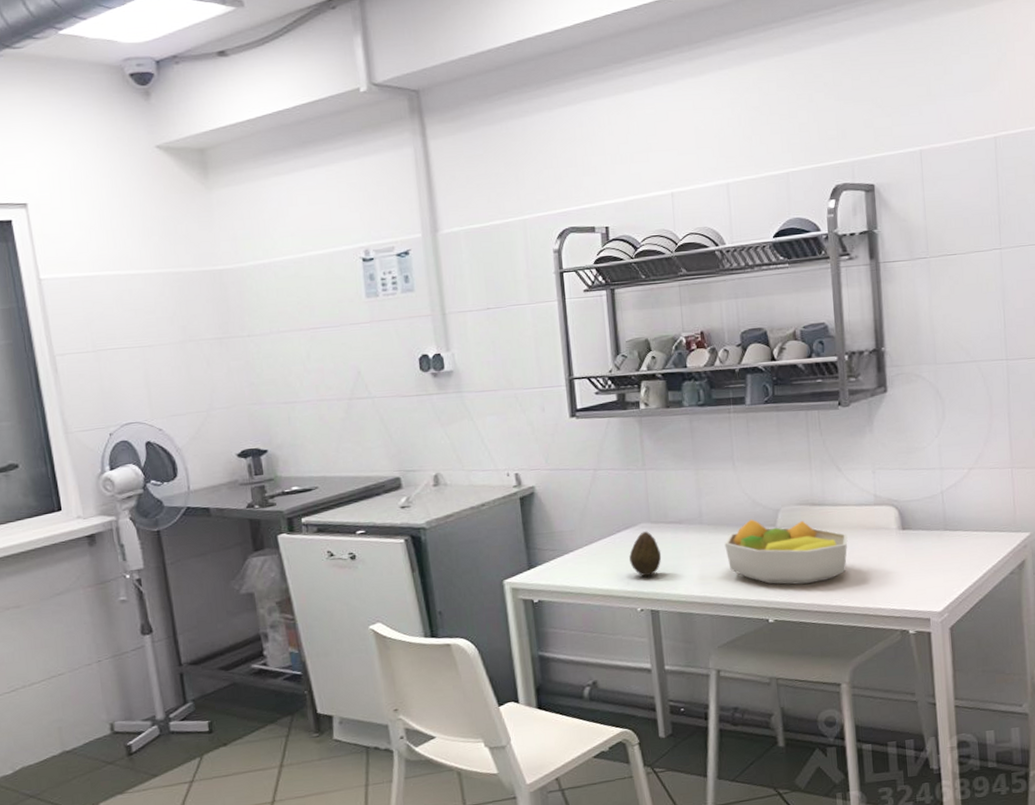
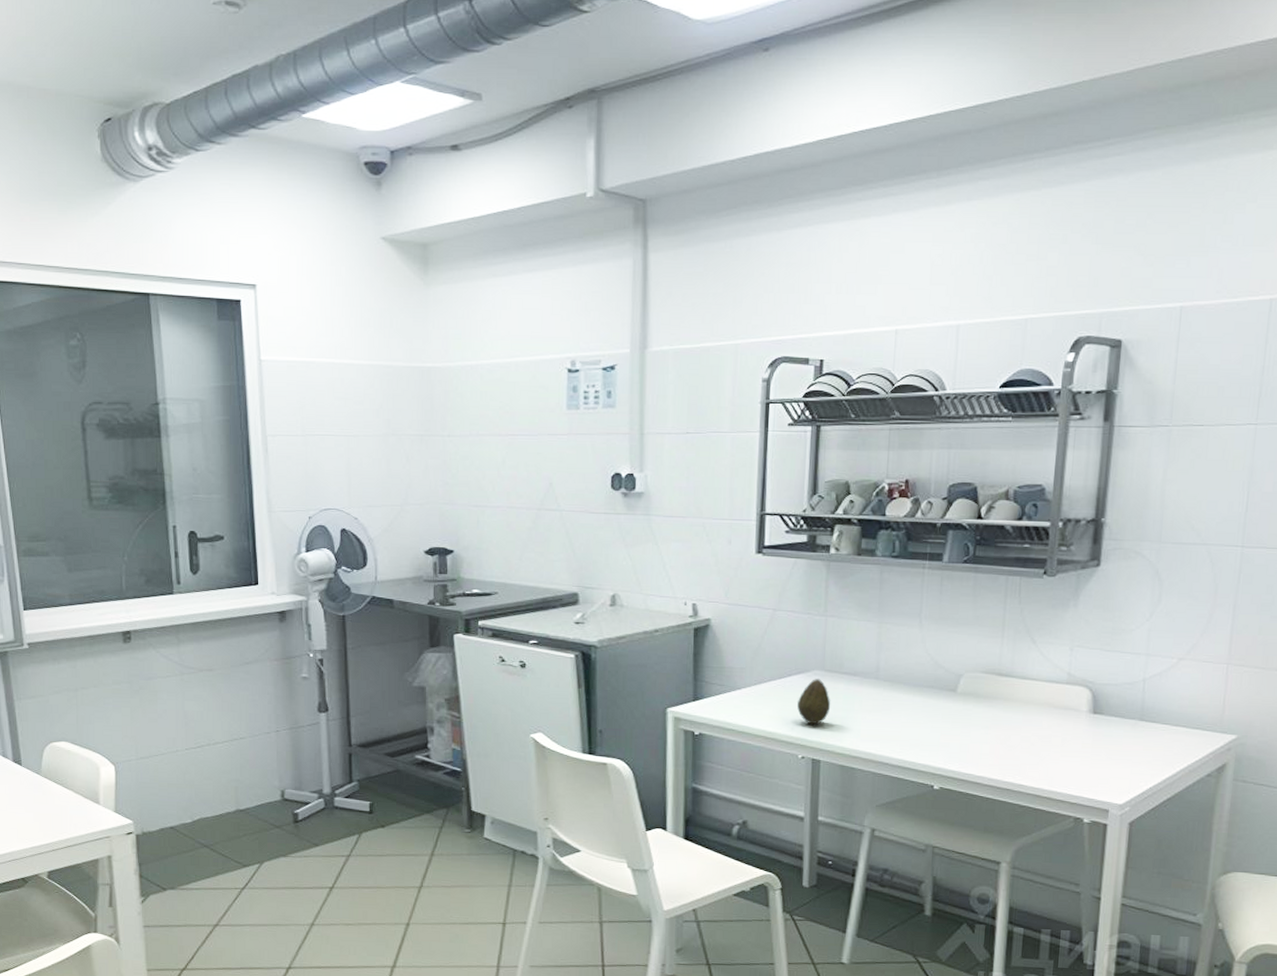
fruit bowl: present [724,519,849,585] -> none [898,681,1033,756]

